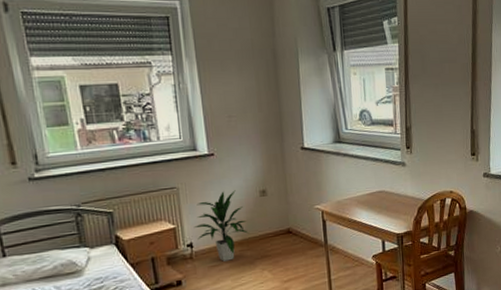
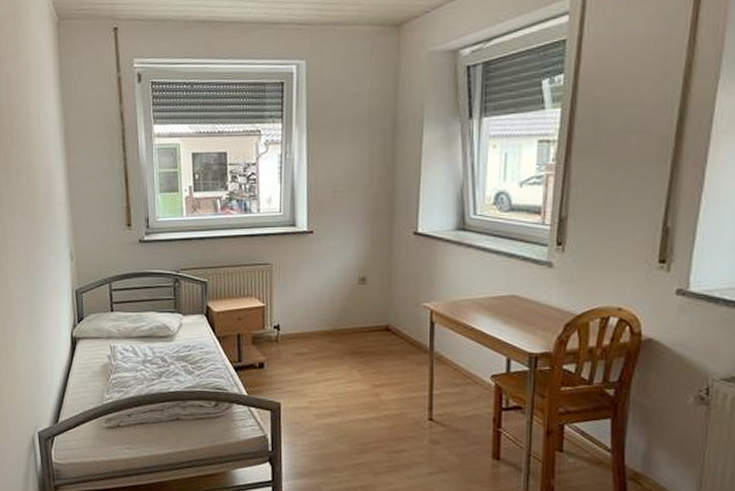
indoor plant: present [193,190,249,262] -> none [282,273,341,351]

